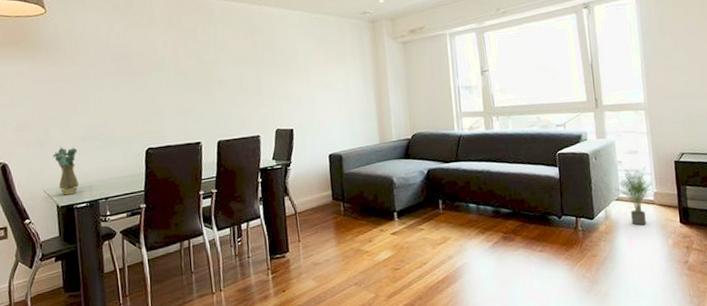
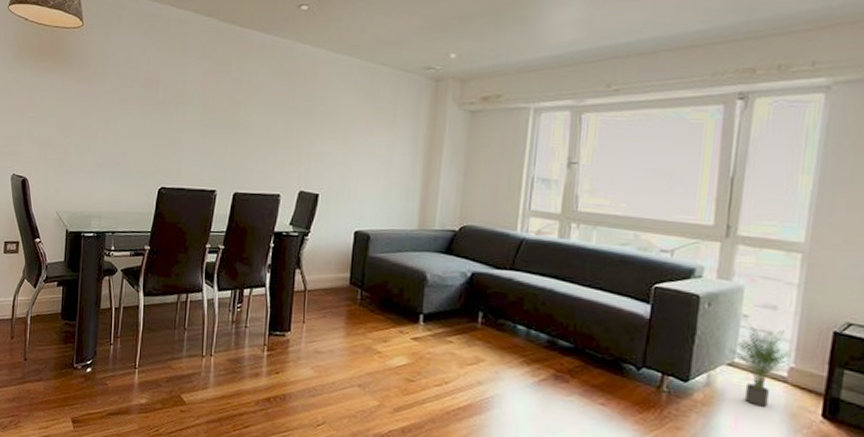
vase: present [53,146,80,196] -> none [69,170,93,222]

